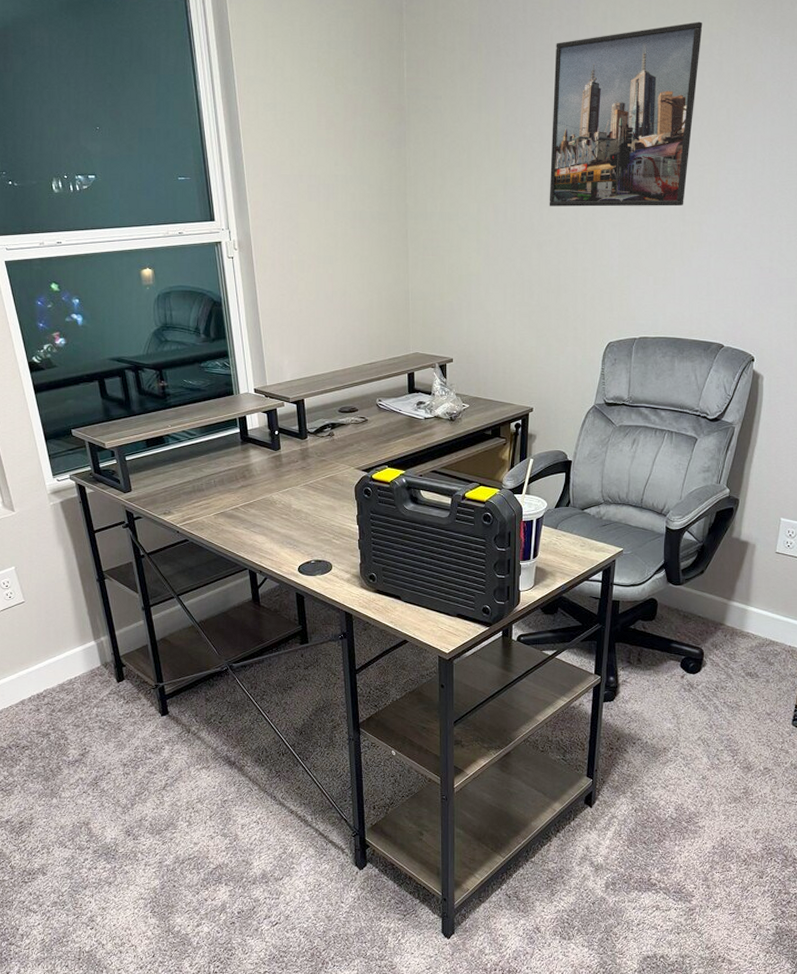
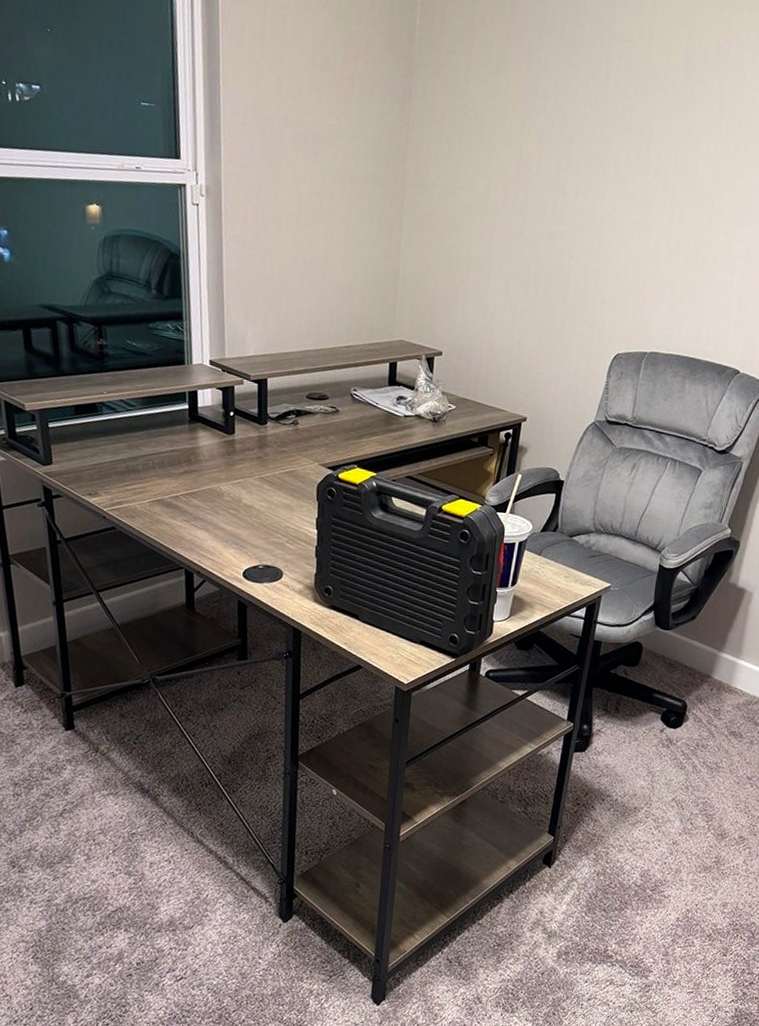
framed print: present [549,21,703,207] -> none [565,10,751,212]

